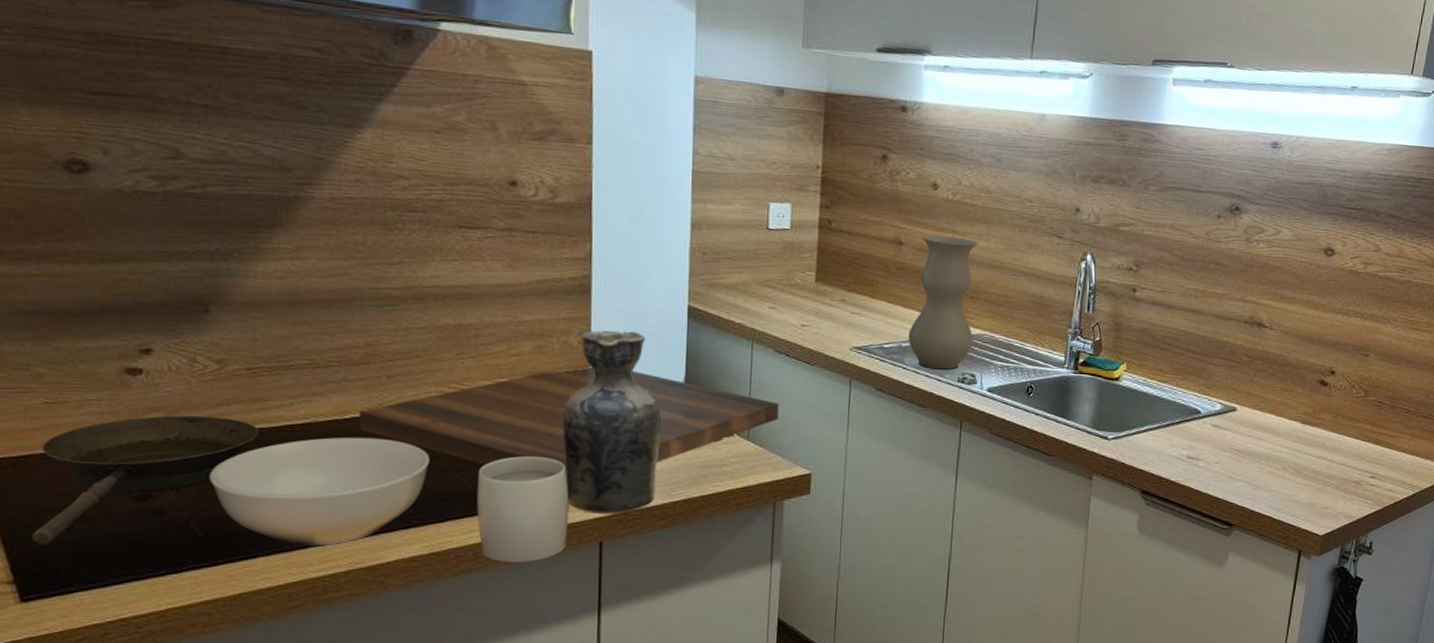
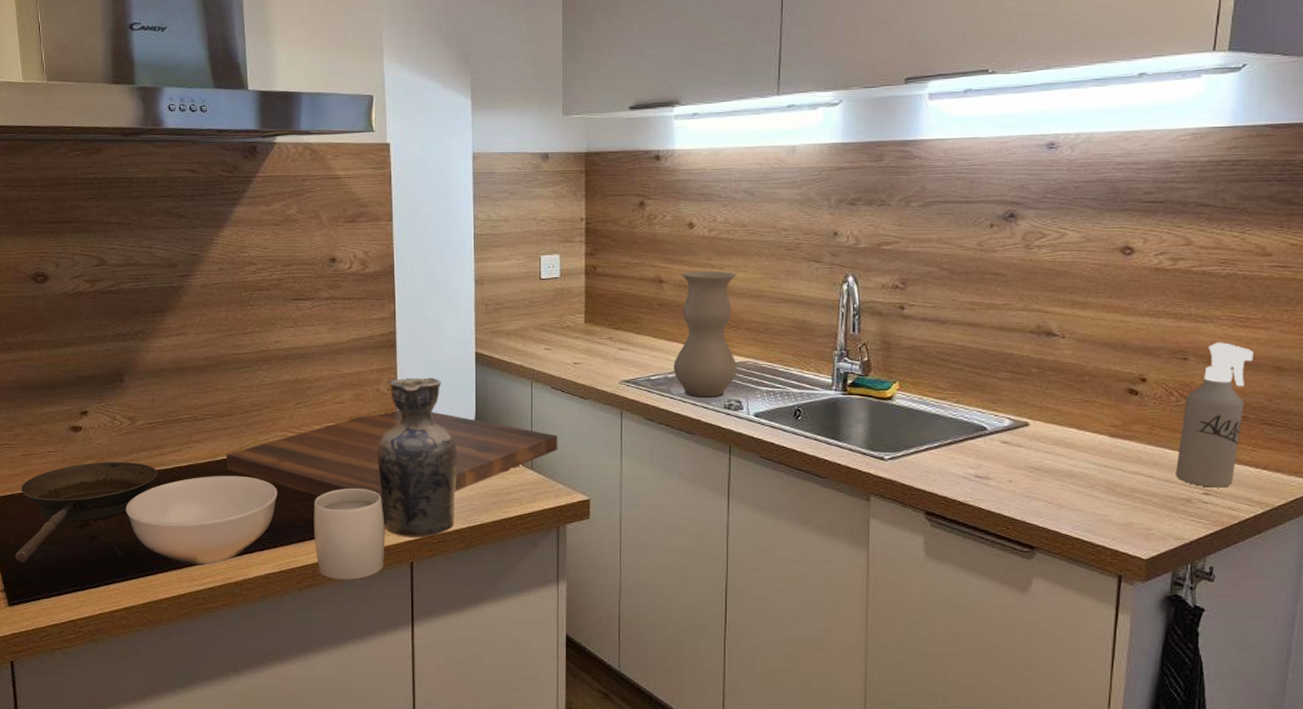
spray bottle: none [1351,341,1418,472] -> present [1176,342,1253,488]

